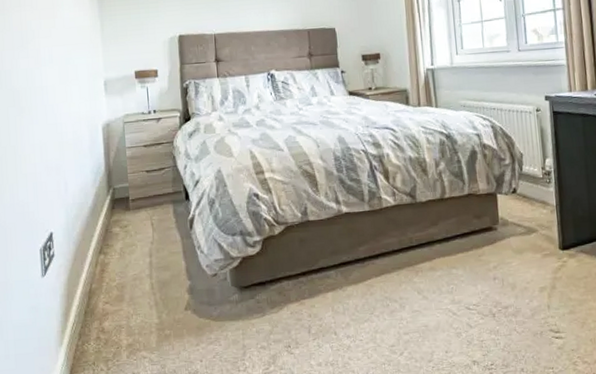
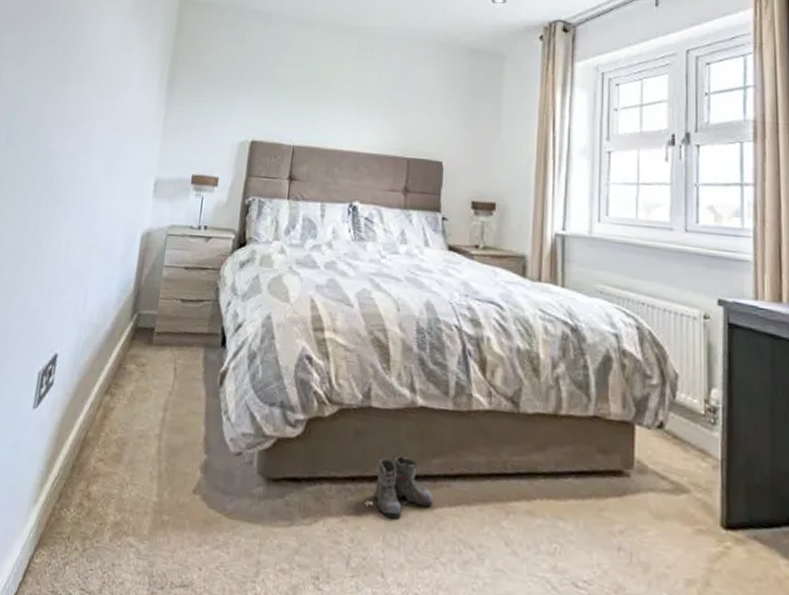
boots: none [320,249,365,295] -> present [373,455,434,520]

